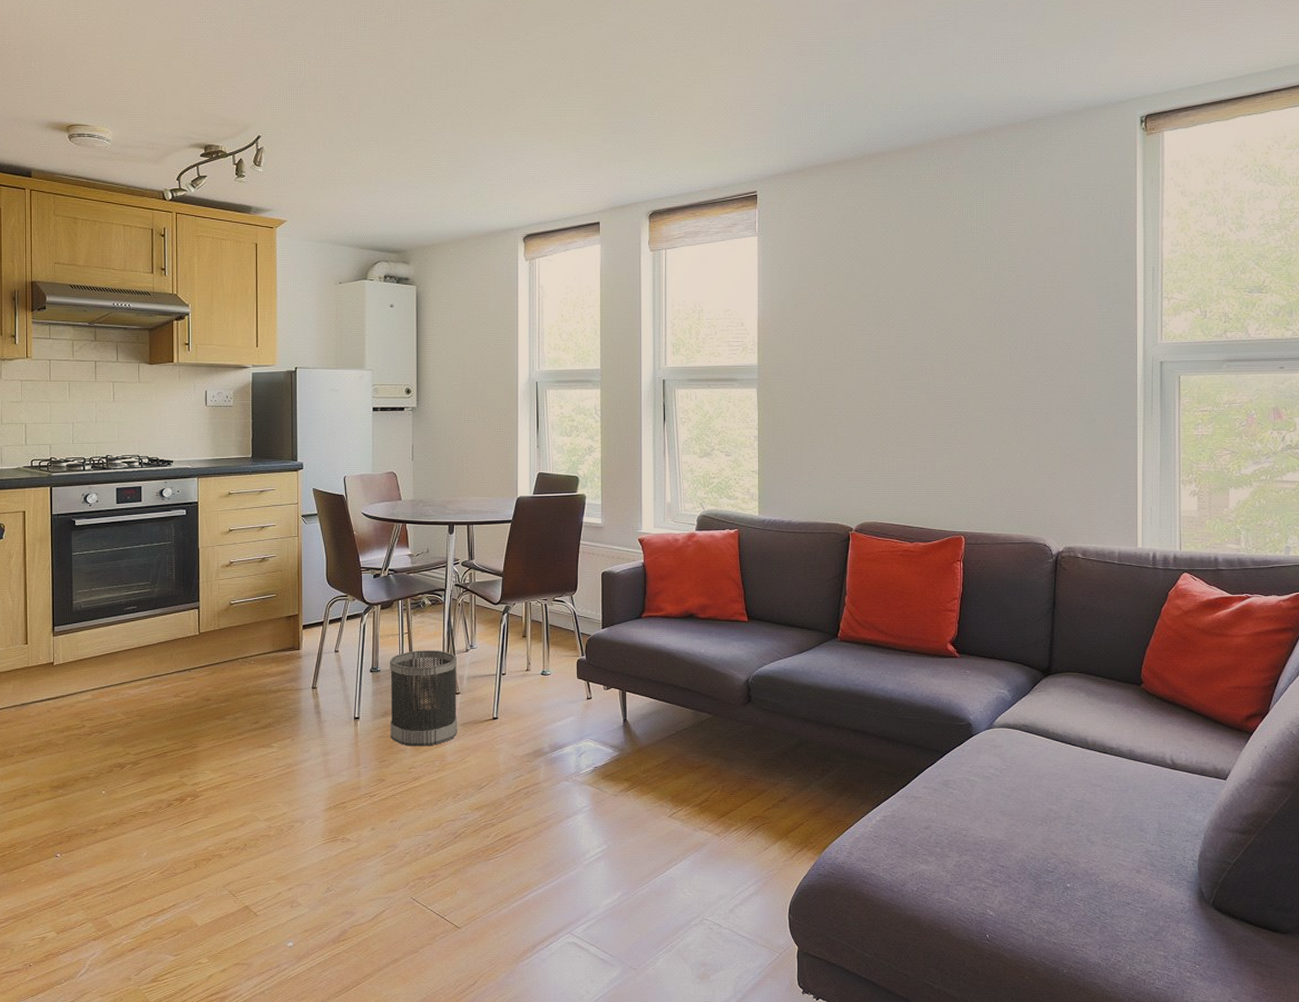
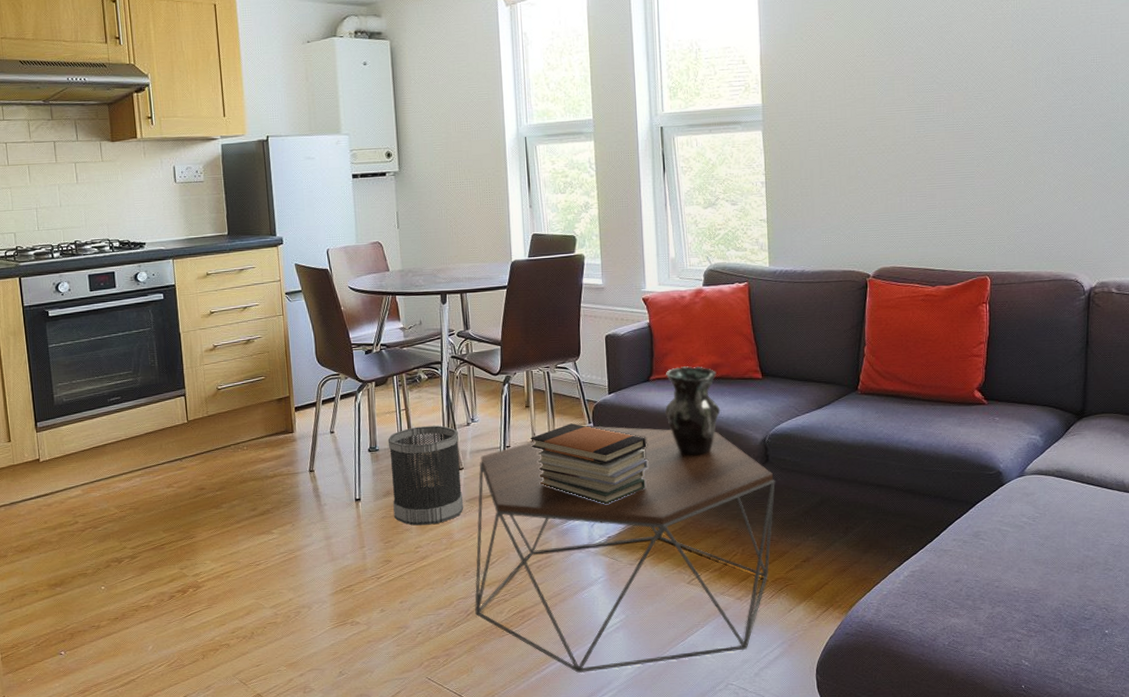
coffee table: none [463,658,757,900] -> present [475,426,775,673]
book stack: none [526,655,636,735] -> present [531,423,648,504]
vase: none [655,606,707,692] -> present [665,366,721,455]

